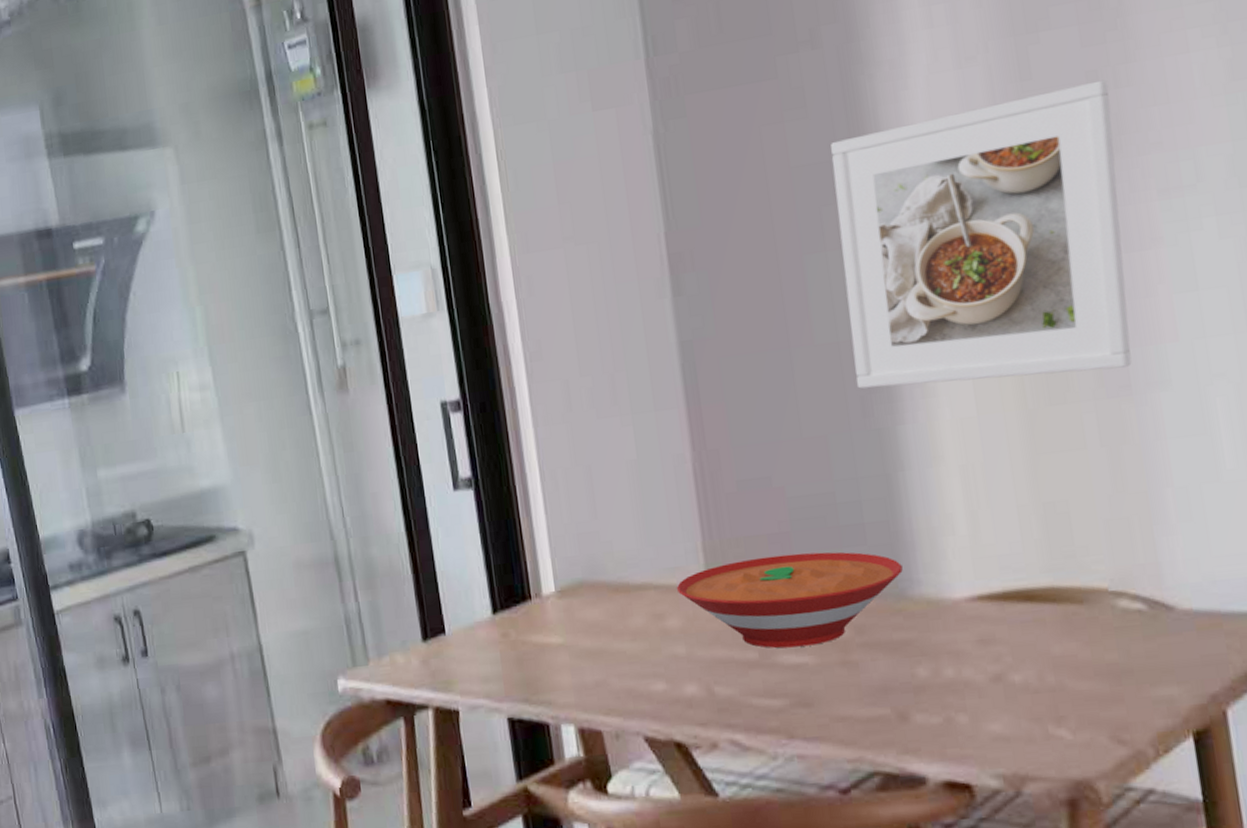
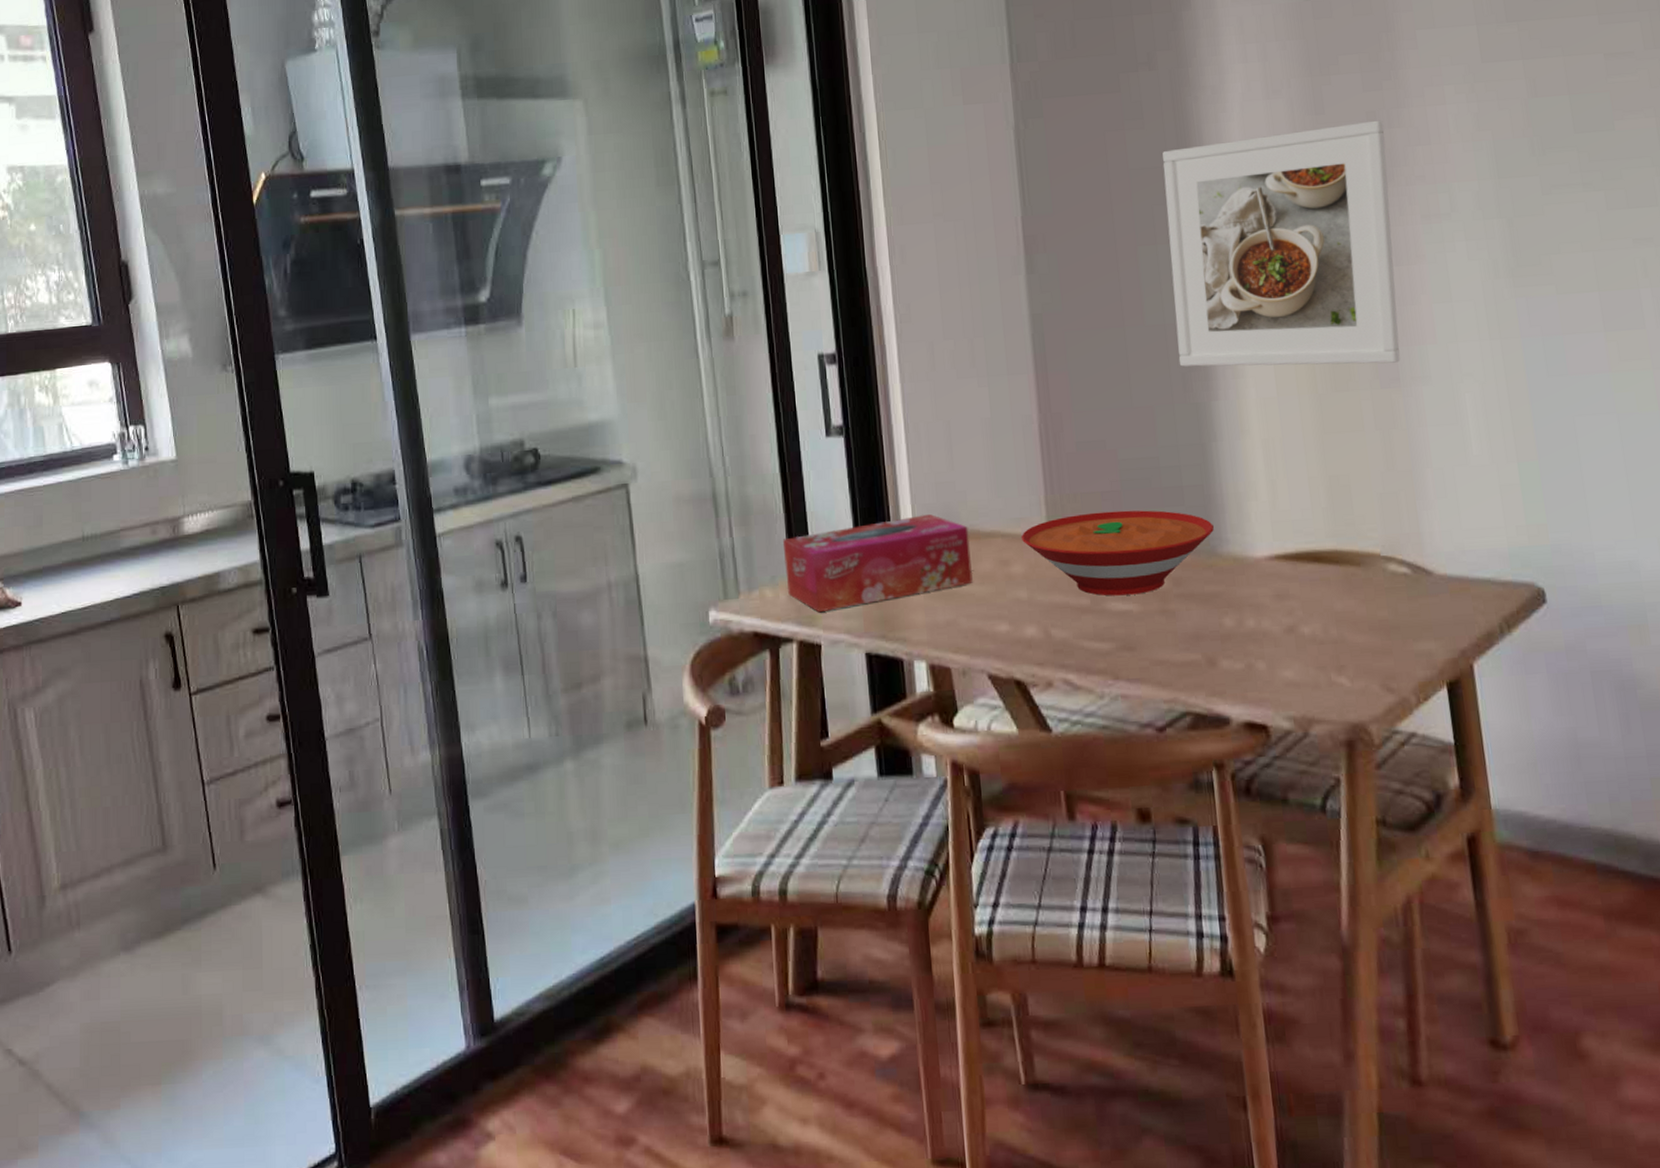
tissue box: none [411,568,623,678] -> present [782,514,973,613]

